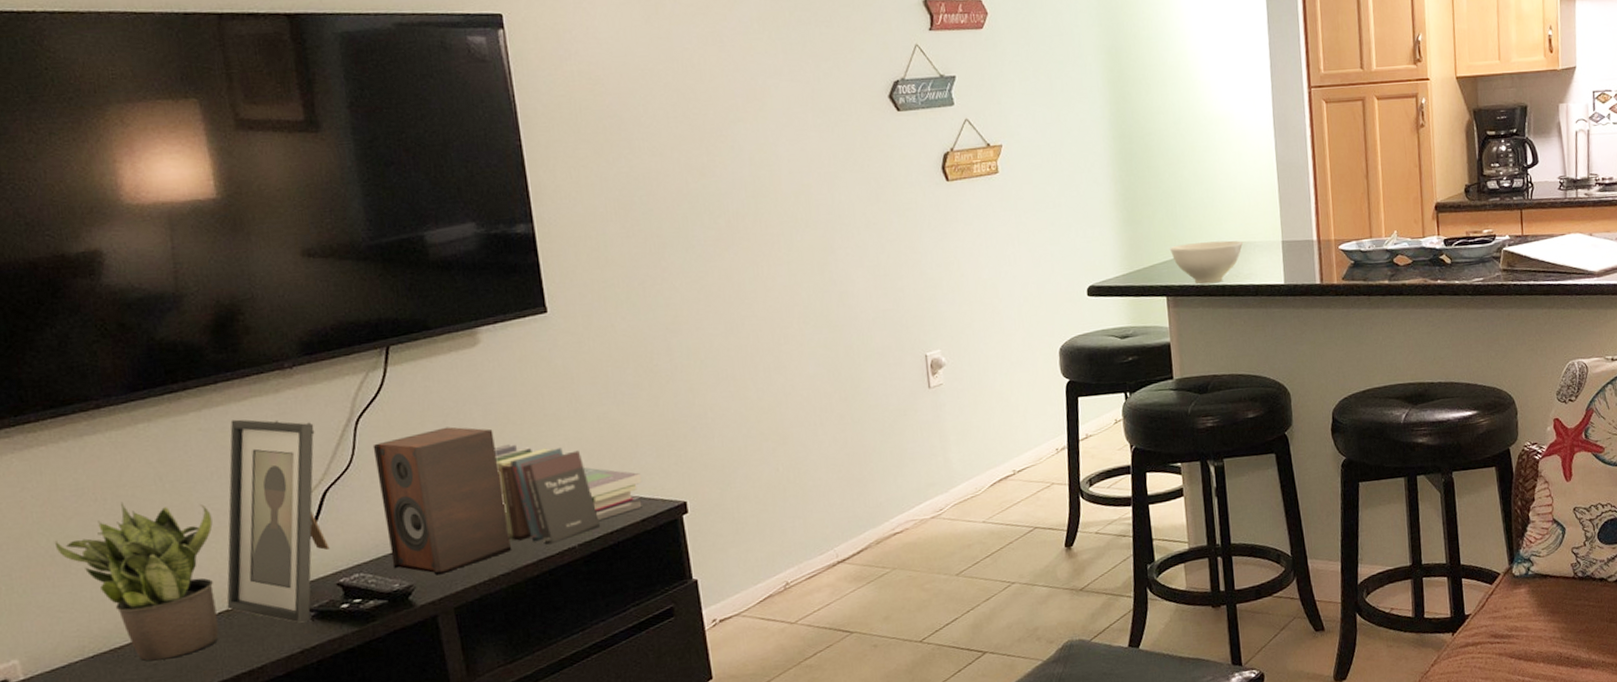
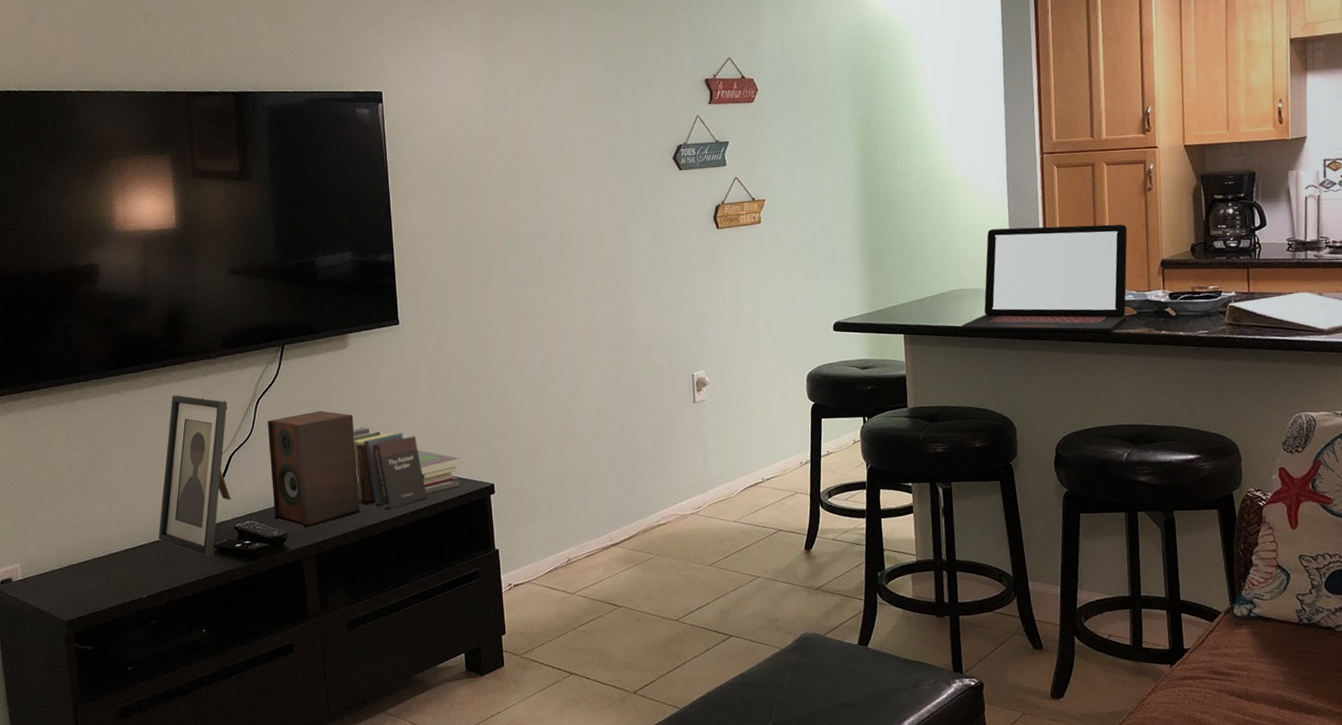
potted plant: present [54,501,219,661] -> none [50,451,154,575]
bowl: present [1169,240,1243,284] -> none [908,287,975,325]
laptop: none [1227,165,1401,291] -> present [960,224,1128,334]

